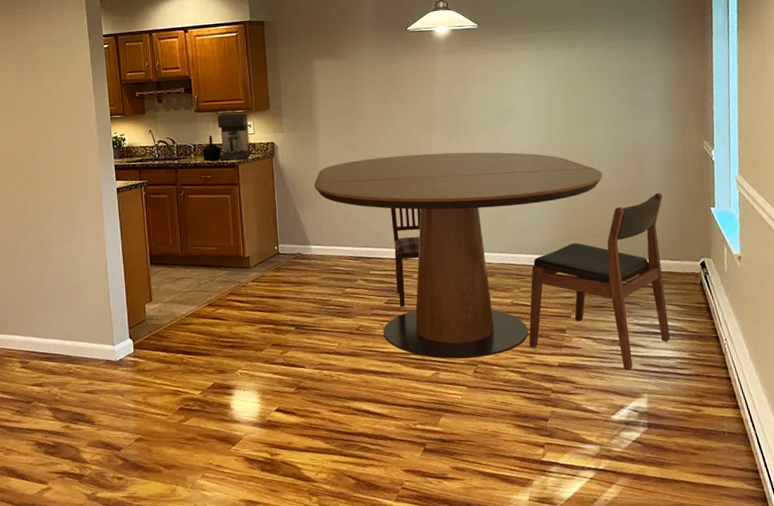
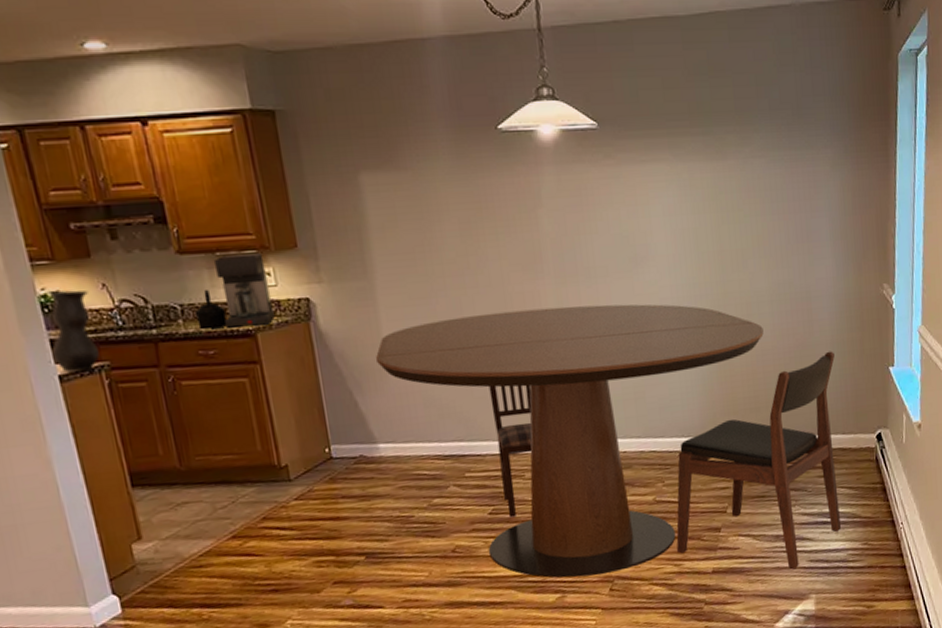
vase: none [115,134,142,187] -> present [46,290,100,373]

